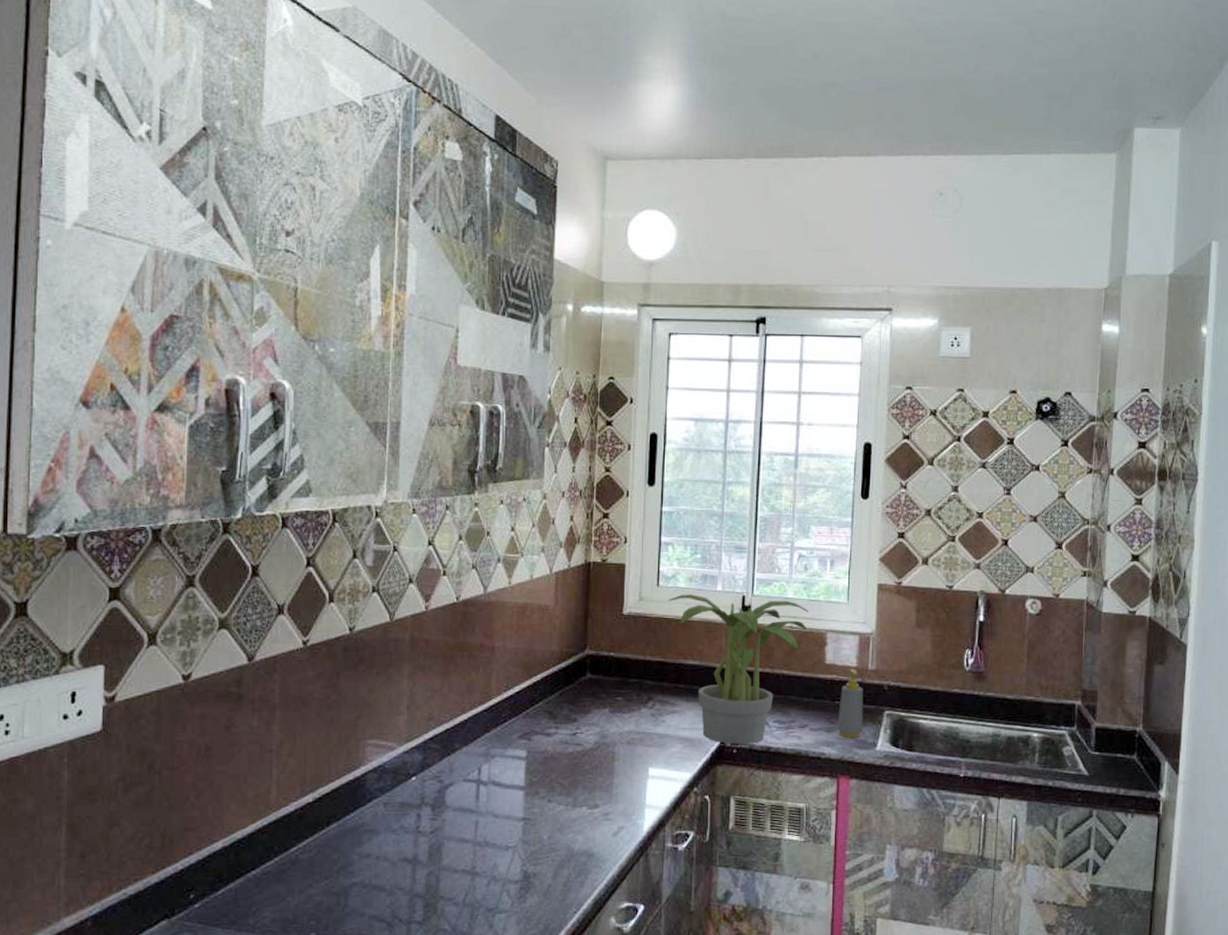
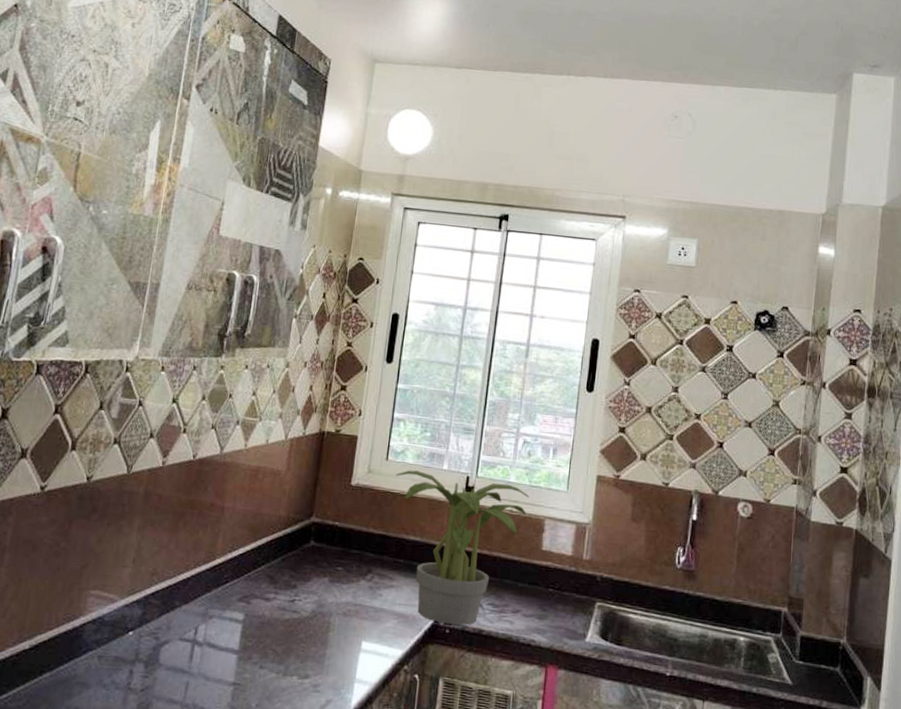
soap bottle: present [837,668,864,738] -> none [548,556,577,627]

